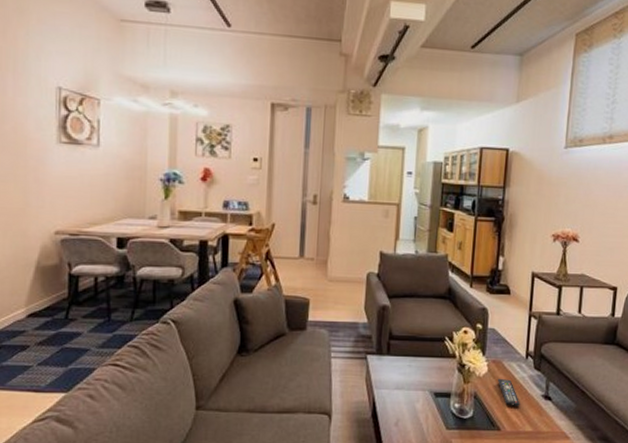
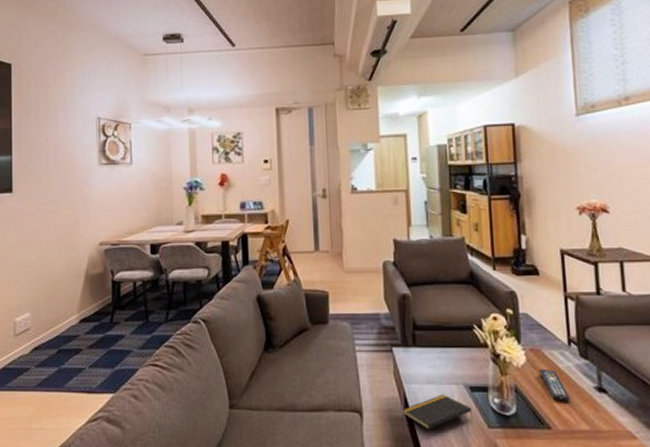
notepad: none [370,399,434,430] -> present [403,394,472,429]

